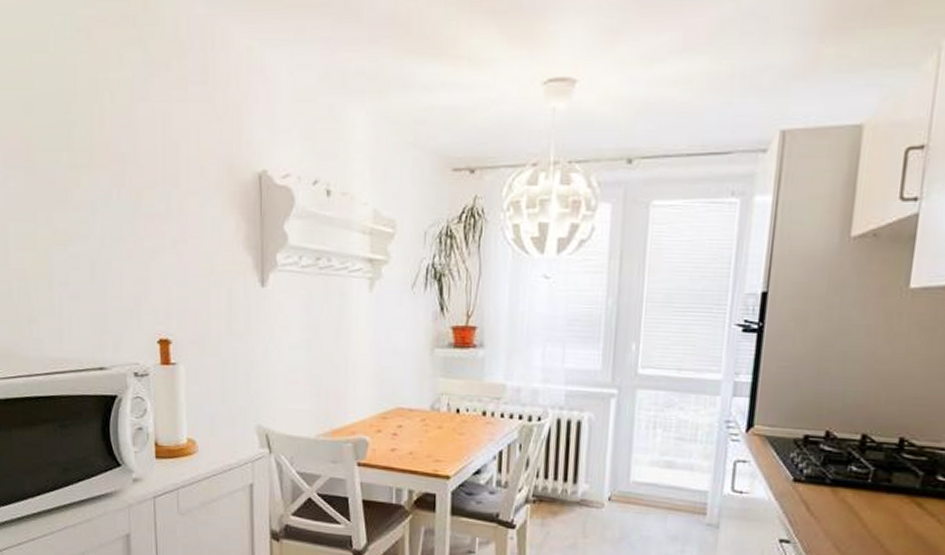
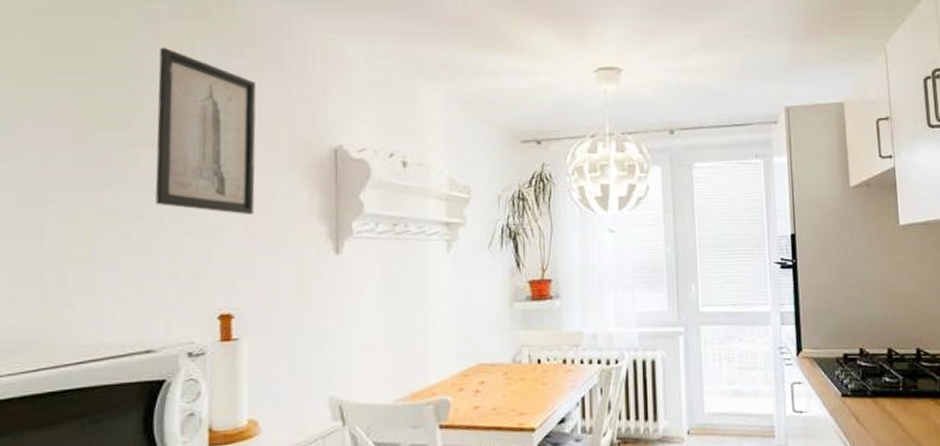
wall art: none [91,59,185,243] -> present [155,47,257,216]

